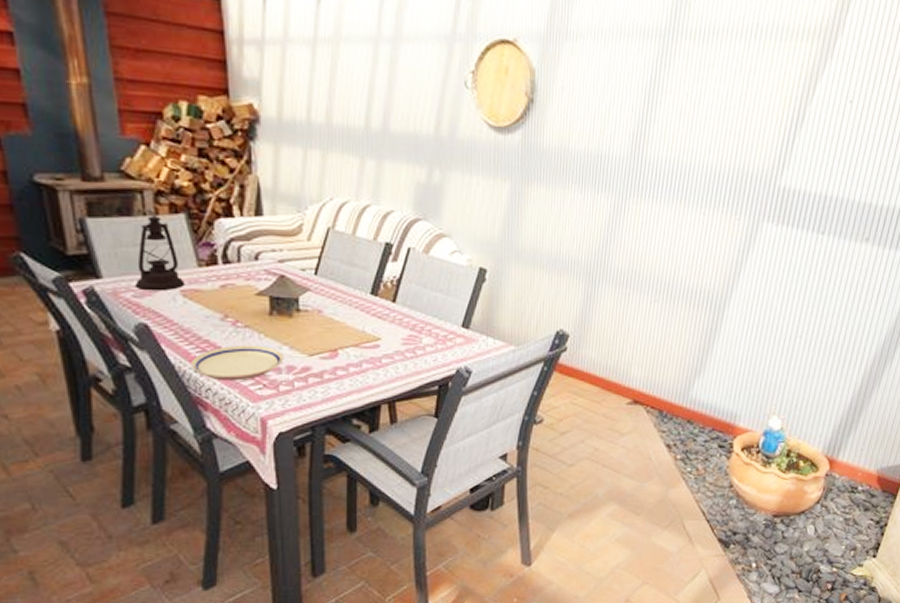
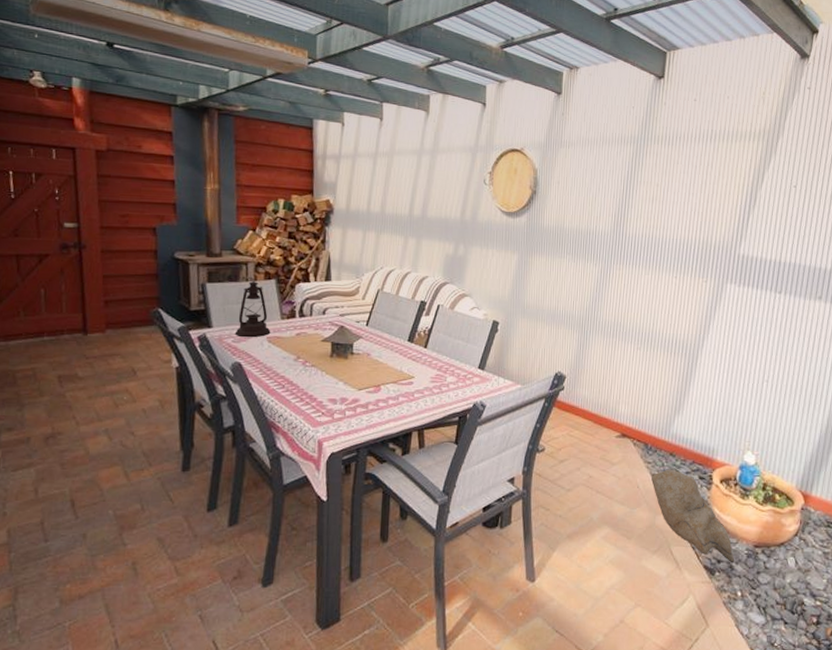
plate: present [191,345,284,381] -> none [270,380,339,409]
decorative rock: none [665,438,751,534] -> present [651,469,734,562]

